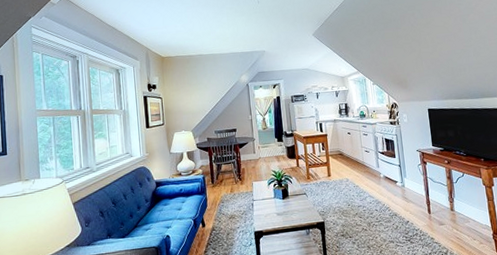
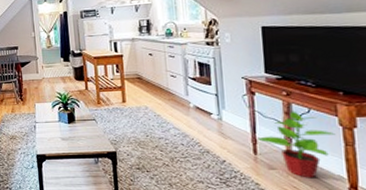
potted plant: none [431,175,481,230] -> present [258,111,336,178]

